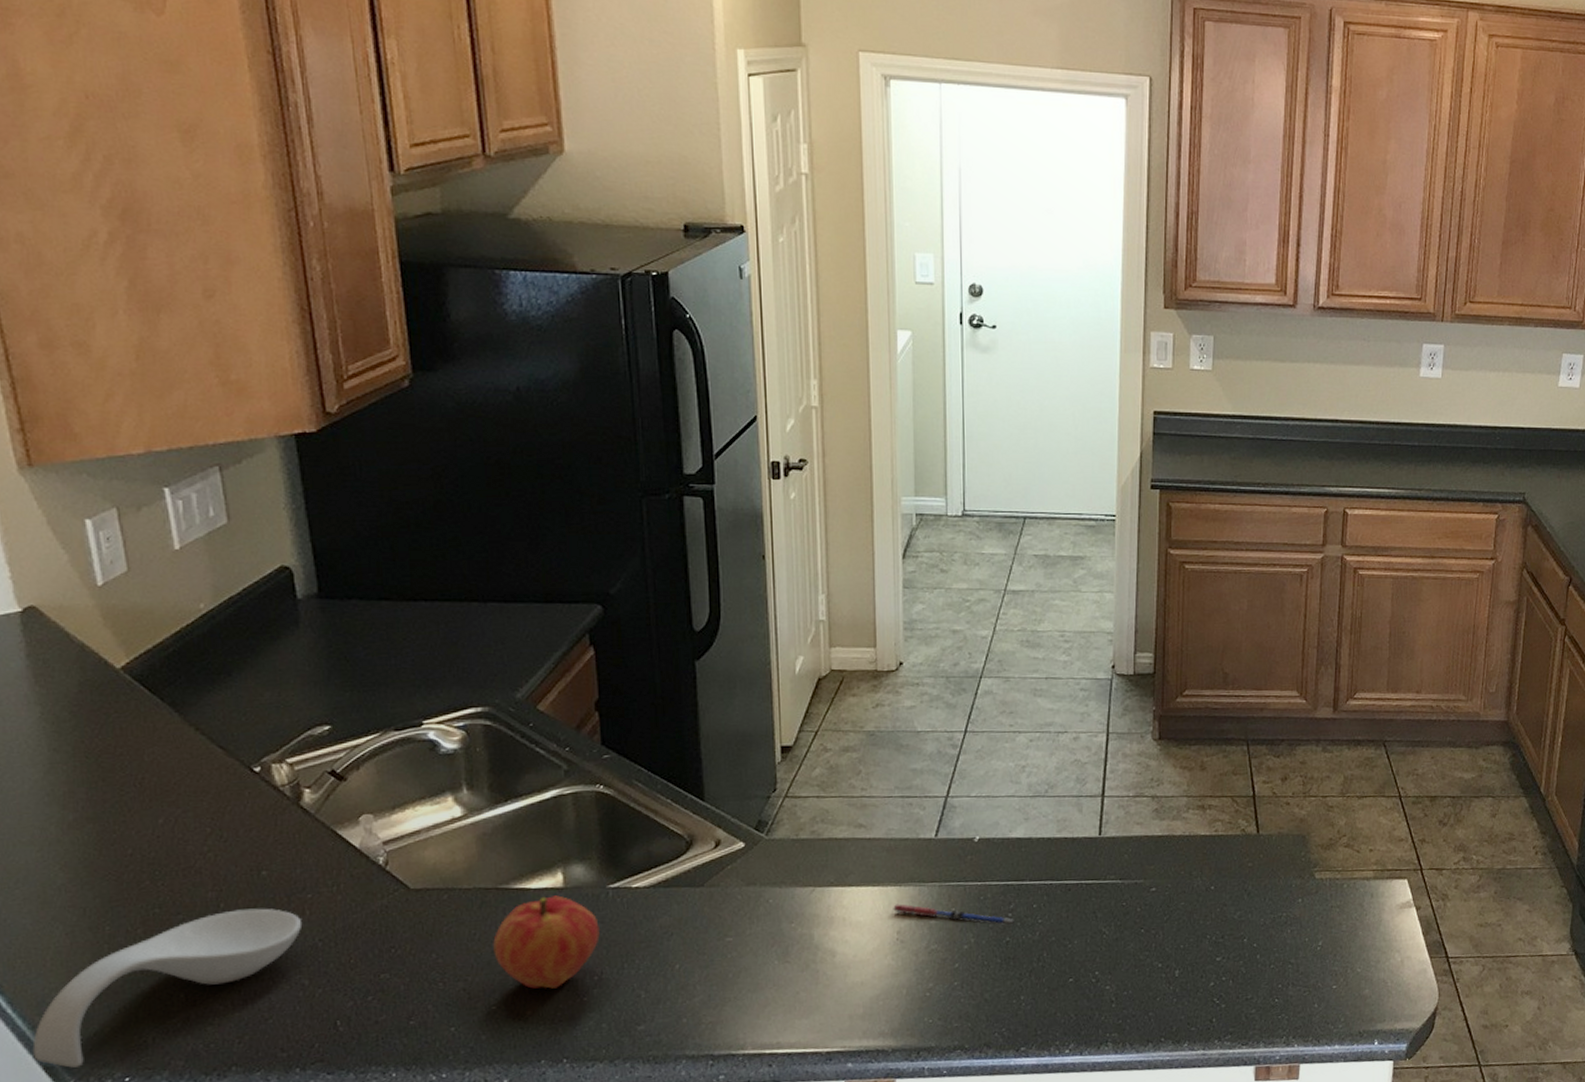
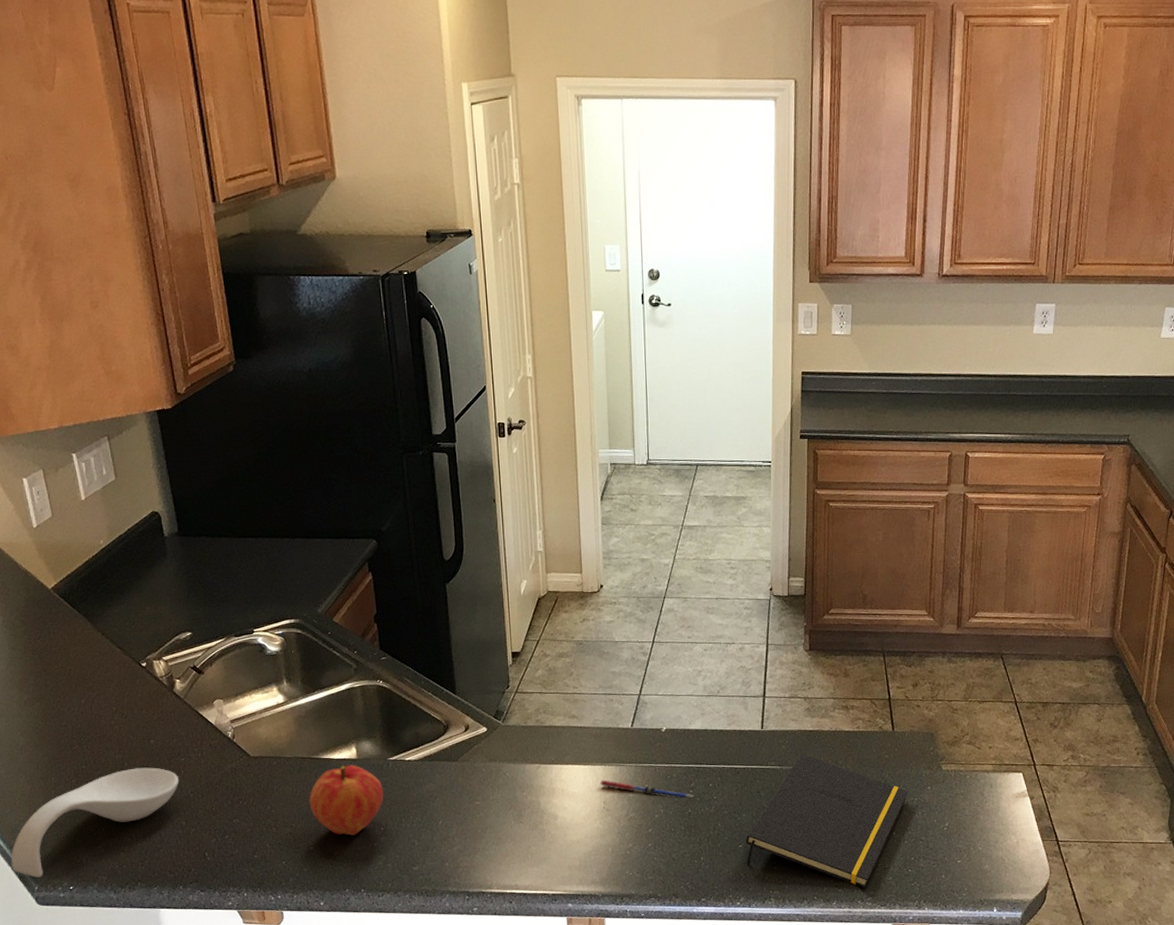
notepad: none [1077,864,1276,1025] -> present [746,753,909,888]

